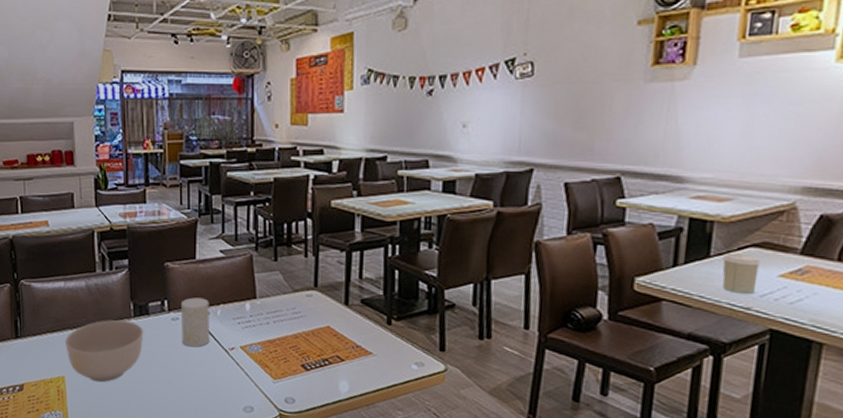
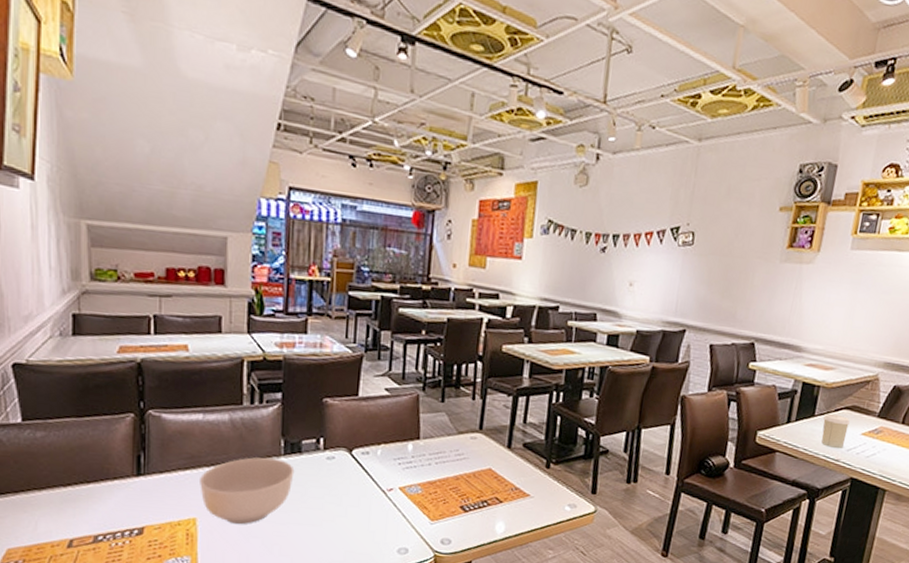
cup: present [180,297,210,348] -> none [336,436,370,488]

